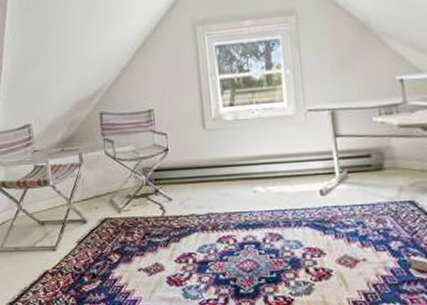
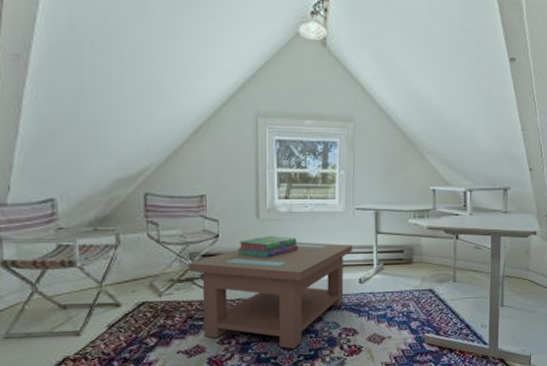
coffee table: none [142,151,309,270] -> present [188,241,352,349]
stack of books: none [186,145,248,171] -> present [237,235,298,258]

